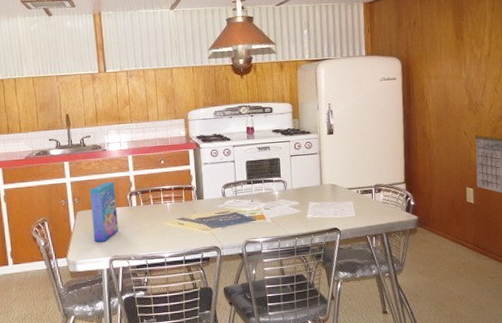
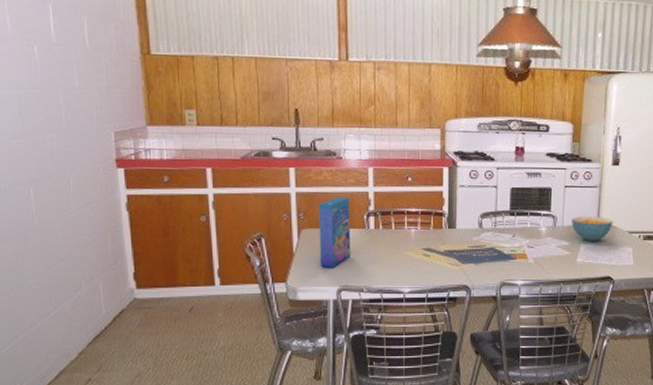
cereal bowl: none [299,178,334,200] -> present [571,216,614,242]

